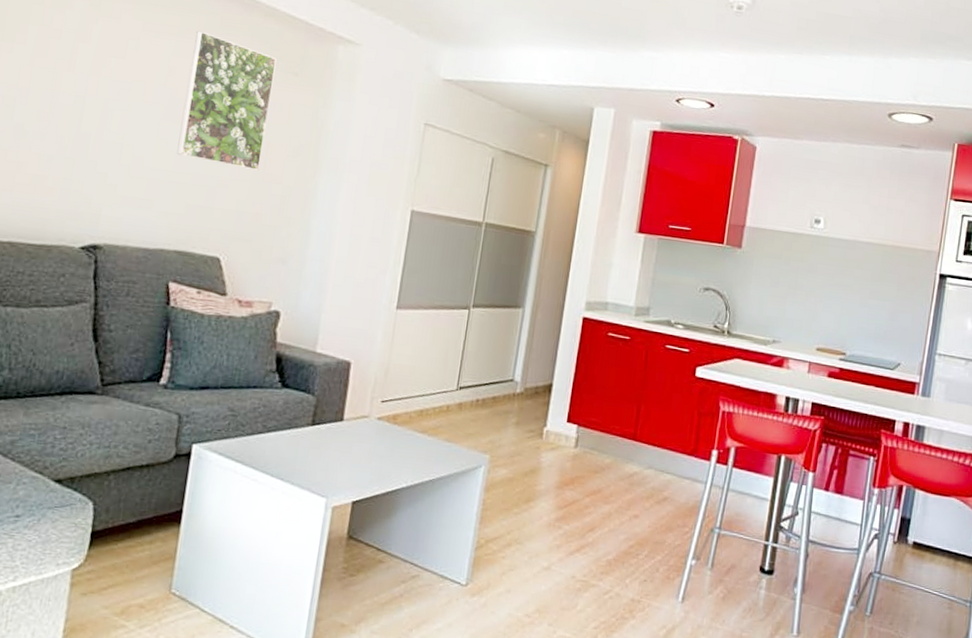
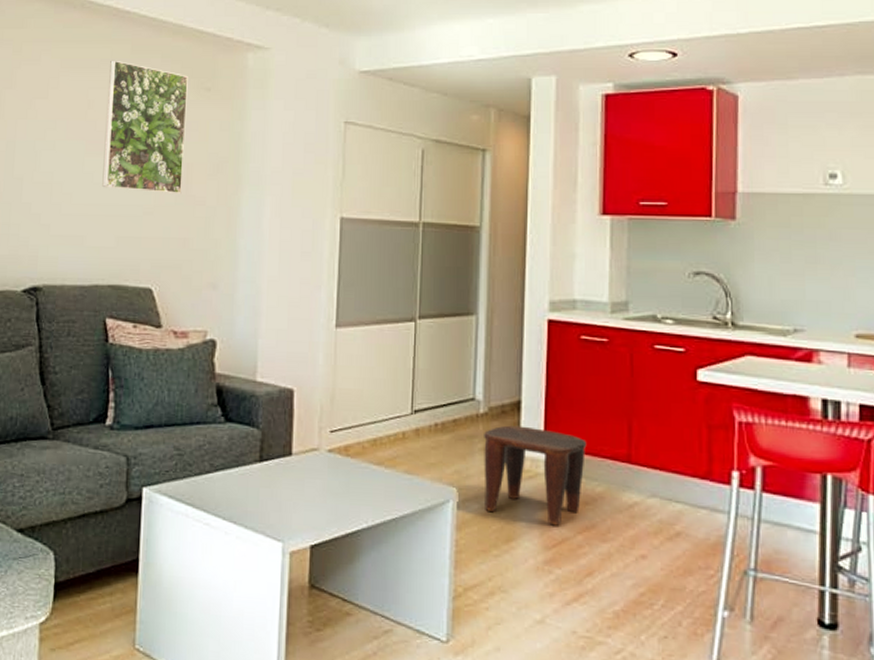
stool: none [511,404,603,490] -> present [484,425,587,526]

